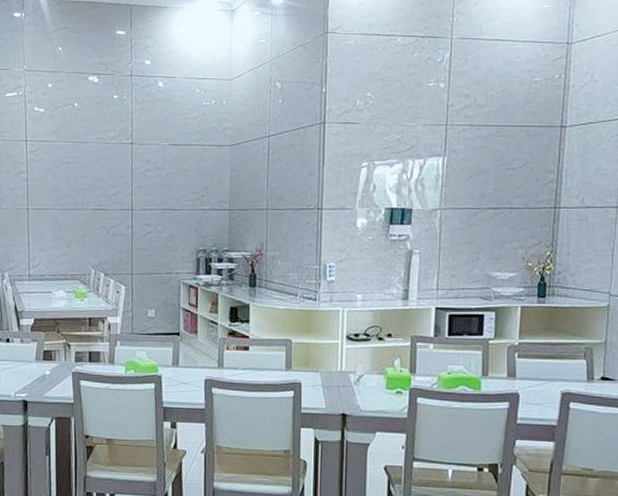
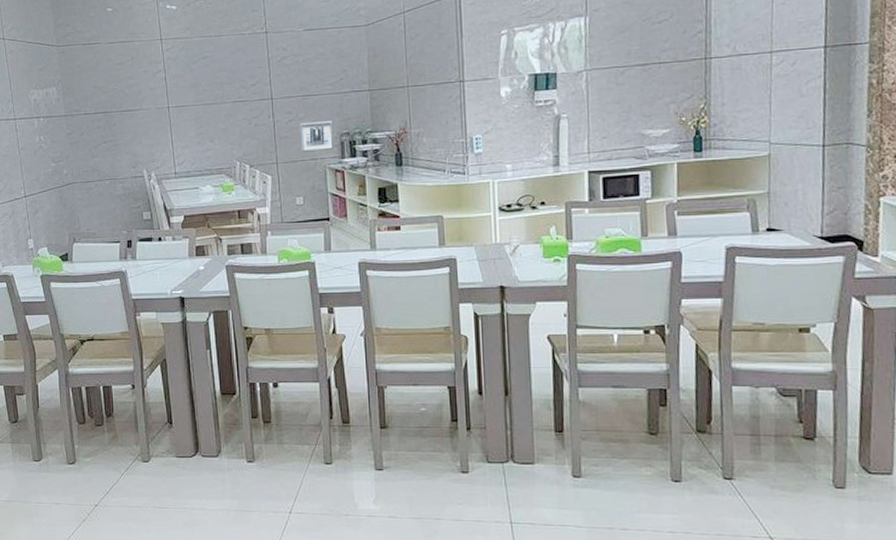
wall art: none [157,236,191,266] -> present [300,121,334,152]

